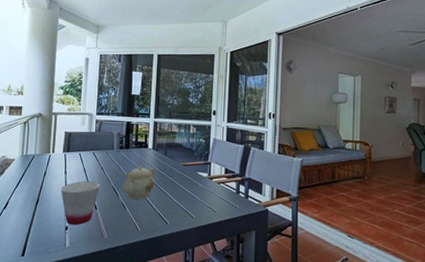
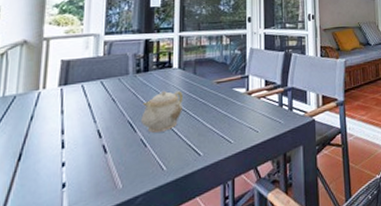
cup: present [60,180,101,225] -> none [54,117,112,180]

